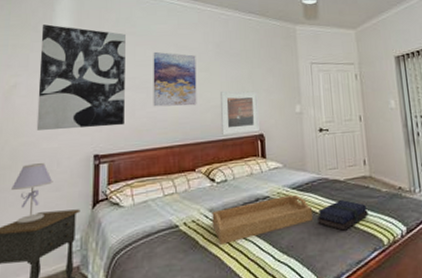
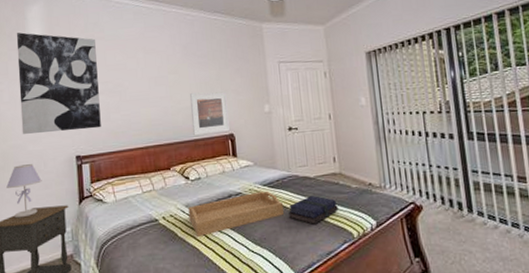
wall art: present [153,51,197,107] -> none [122,55,168,110]

